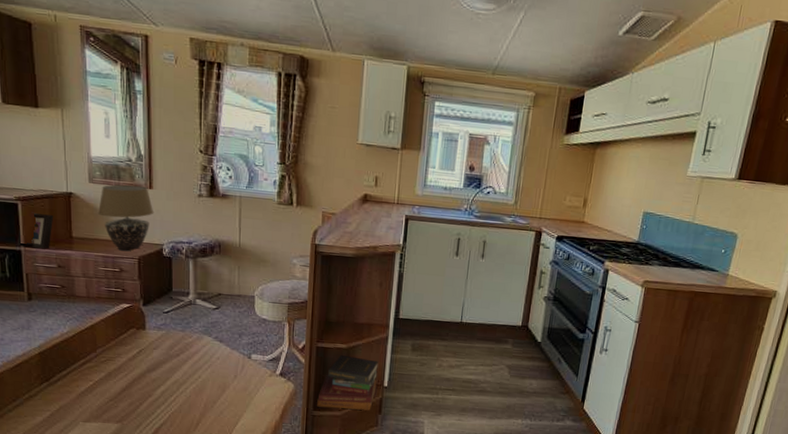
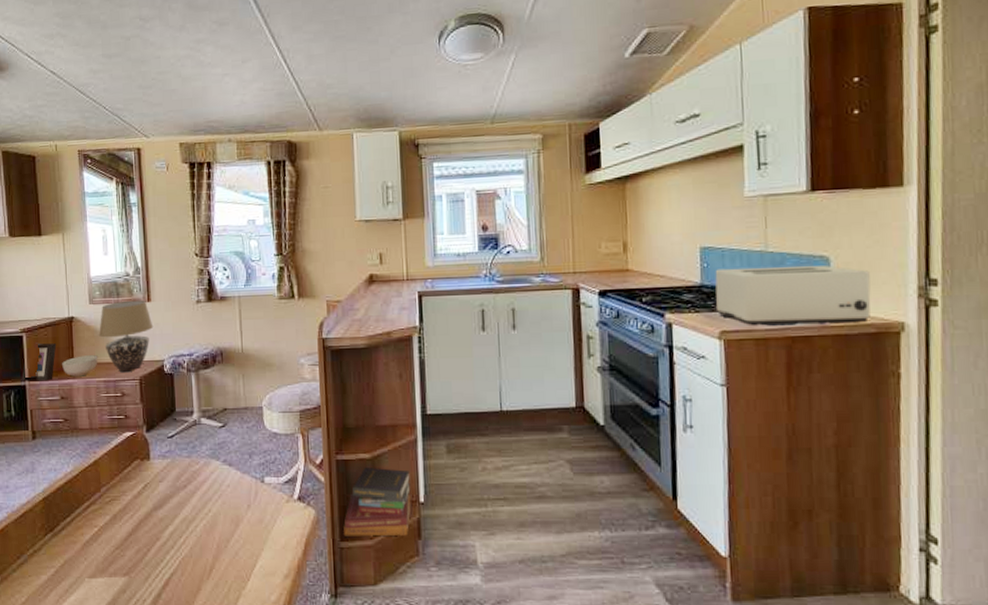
bowl: none [58,230,98,249] -> present [61,355,99,377]
toaster: none [645,231,763,288] -> present [715,265,871,326]

